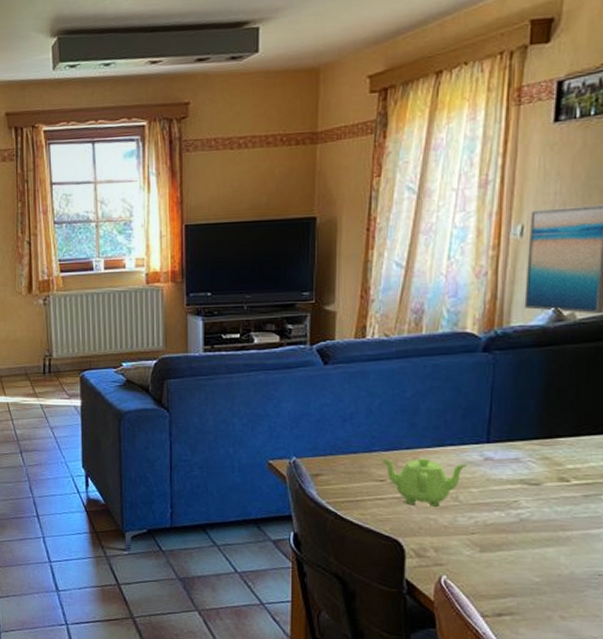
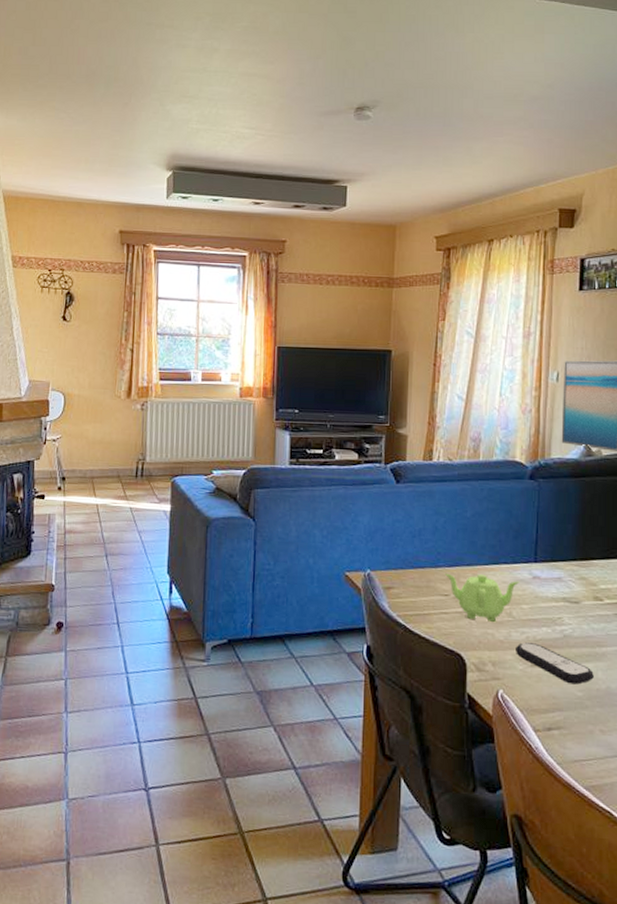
remote control: none [462,527,555,570] -> present [516,642,594,685]

